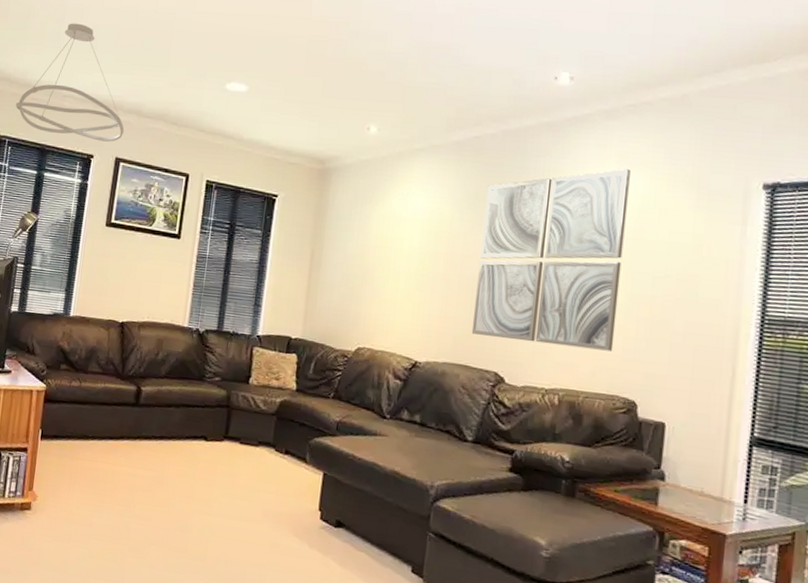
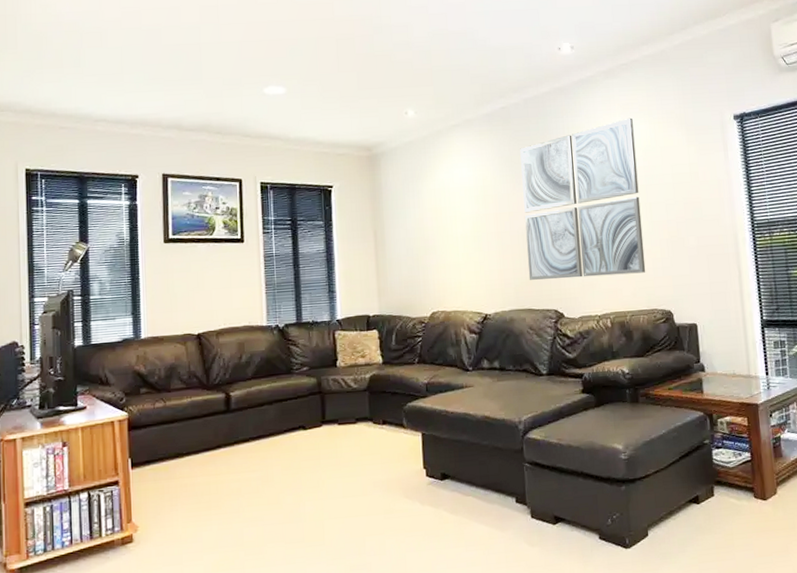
ceiling light fixture: present [16,23,125,142] -> none [42,46,167,161]

